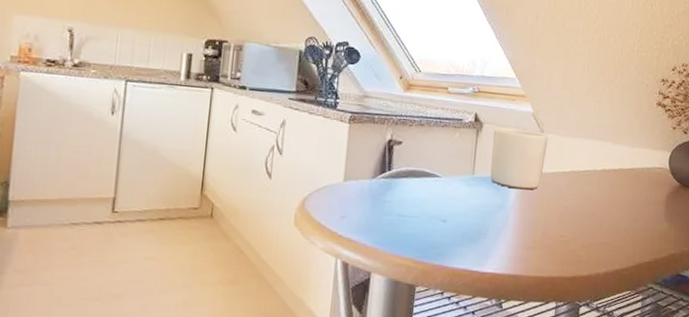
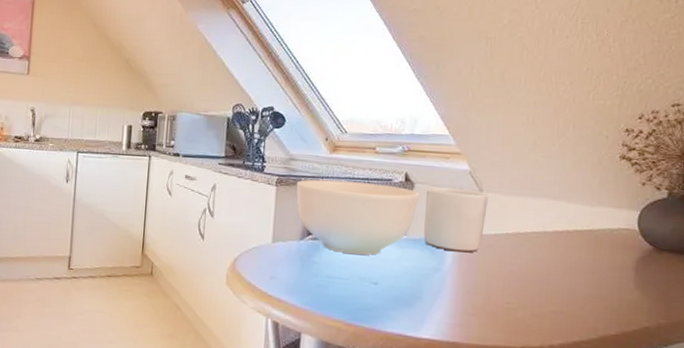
bowl: none [369,117,488,193] -> present [296,179,420,255]

